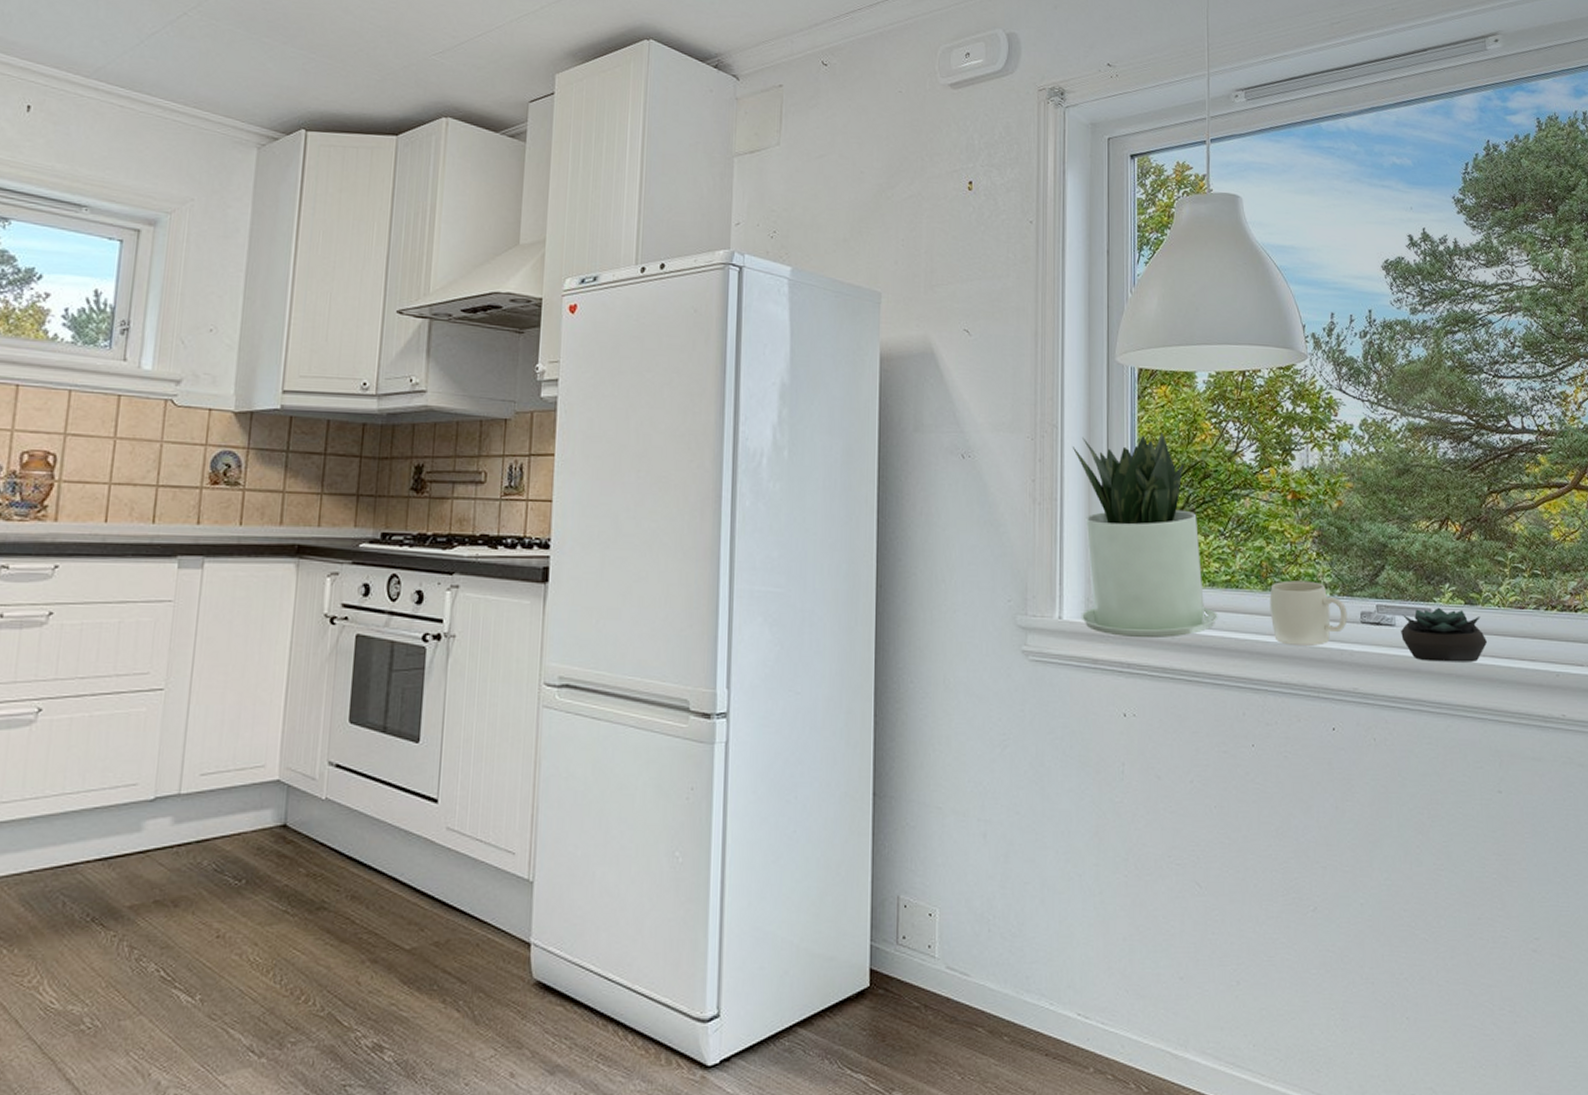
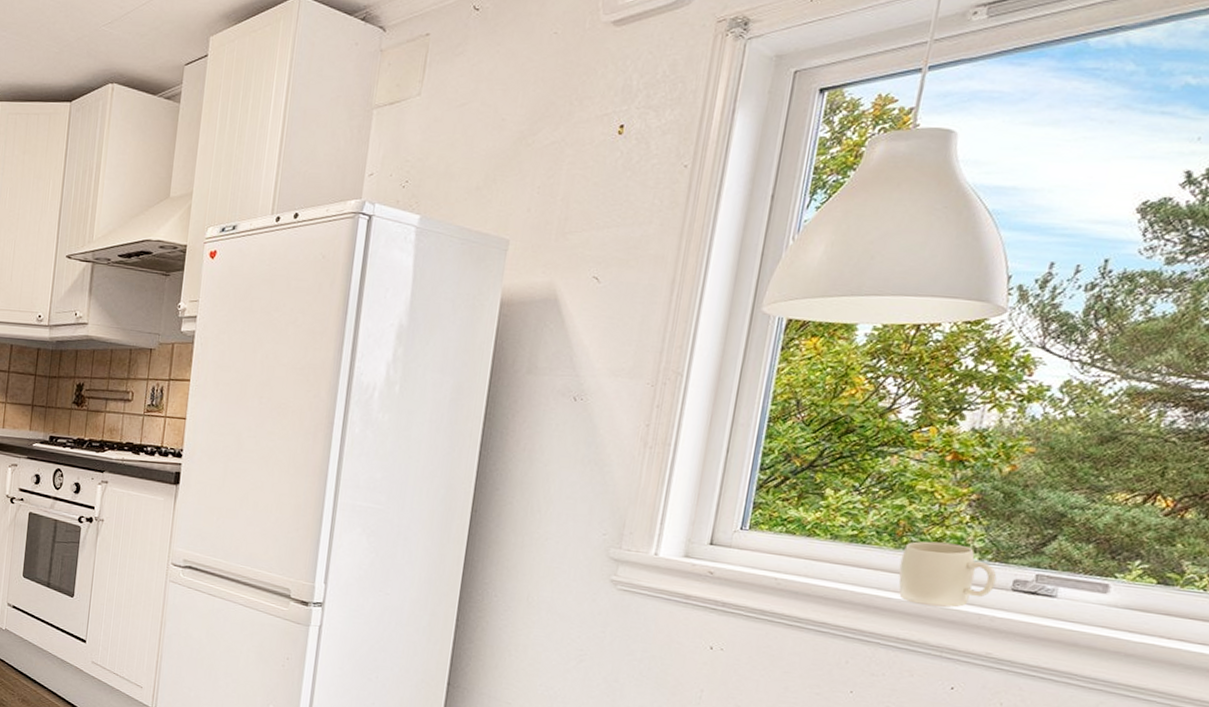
planter: present [1072,432,1219,639] -> none [678,385,836,584]
succulent plant: present [1401,607,1488,663] -> none [1061,583,1179,644]

